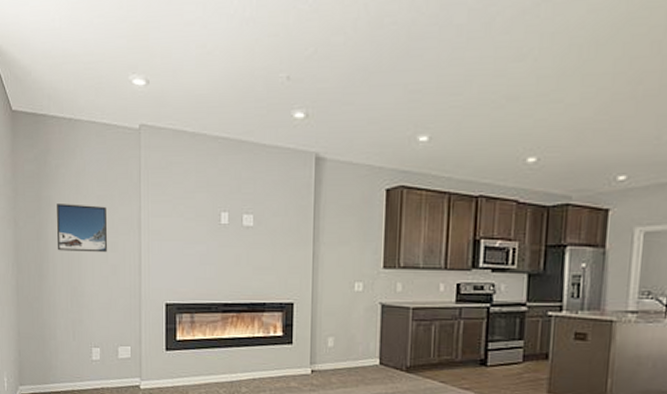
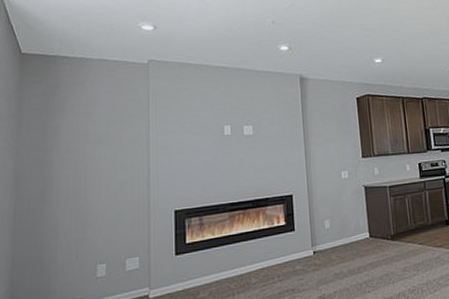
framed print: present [57,204,107,253] -> none [63,129,115,174]

